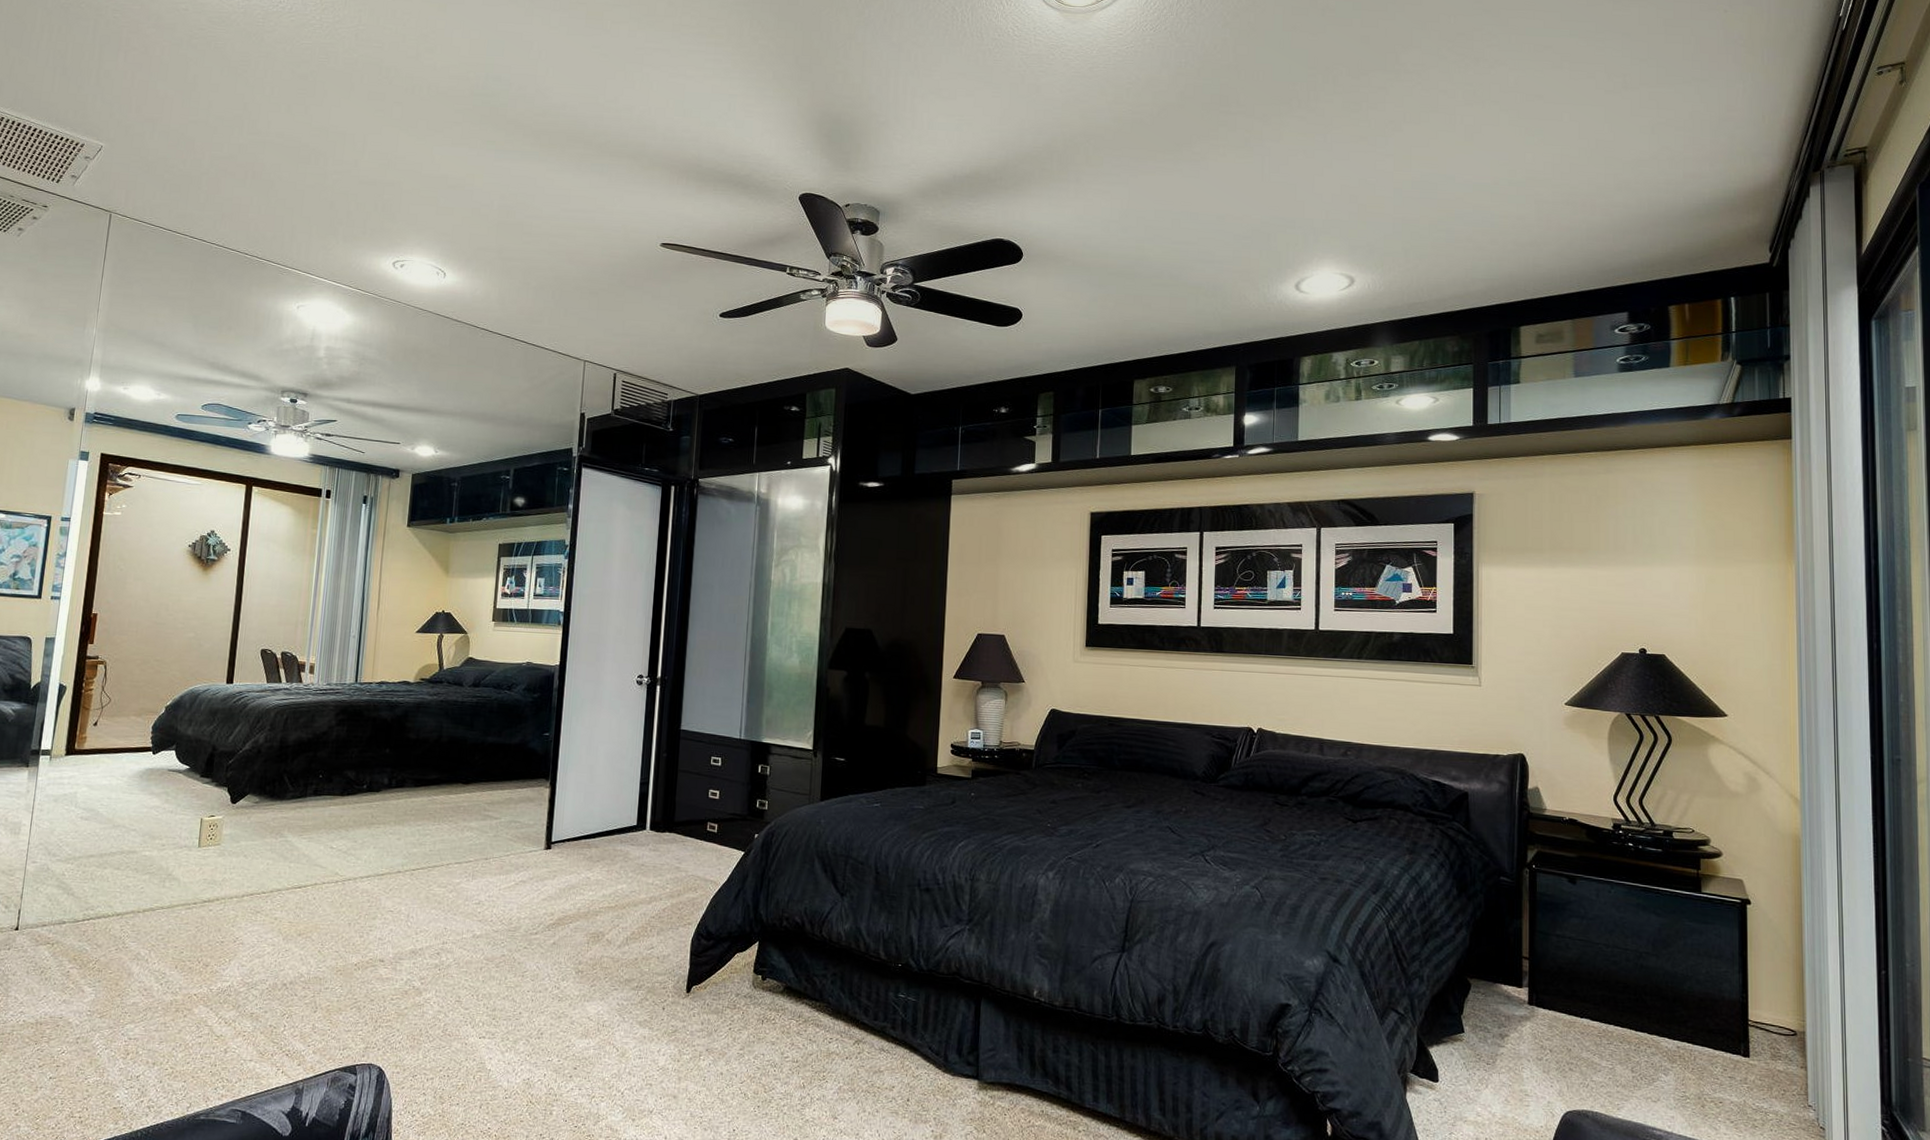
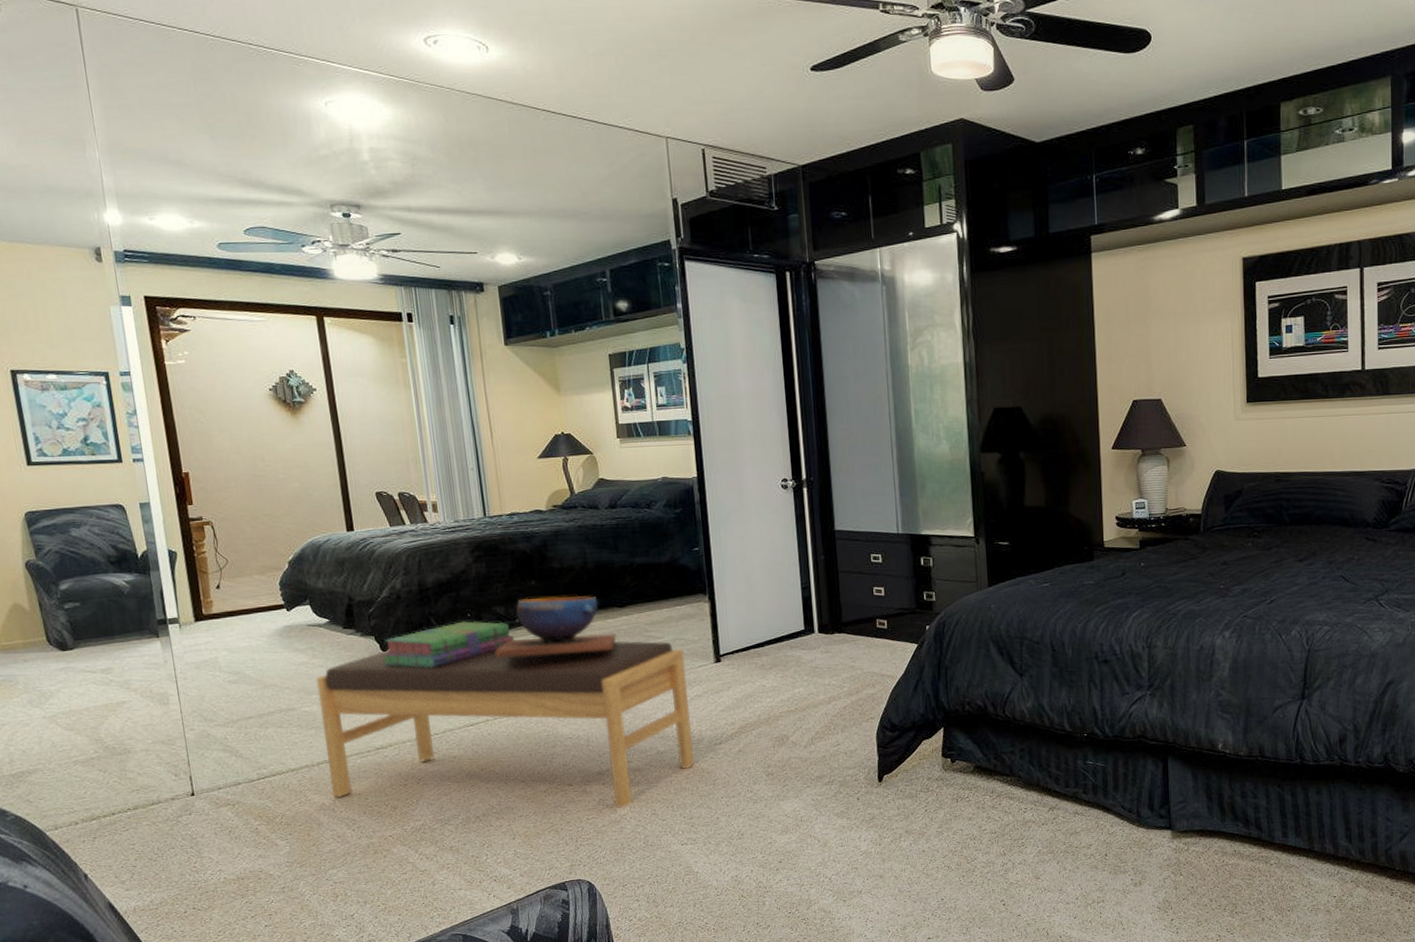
bench: none [149,803,518,991] -> present [316,640,695,808]
stack of books: none [229,782,358,825] -> present [382,621,514,668]
decorative bowl: none [338,765,456,826] -> present [495,595,616,657]

